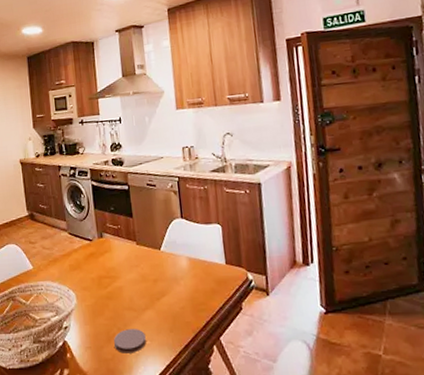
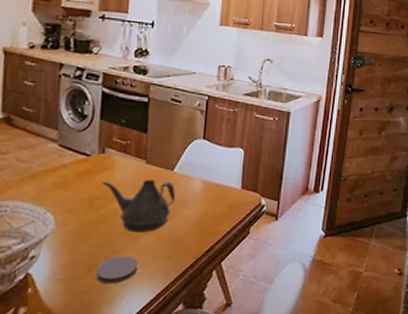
teapot: none [105,259,167,307] -> present [102,180,176,233]

